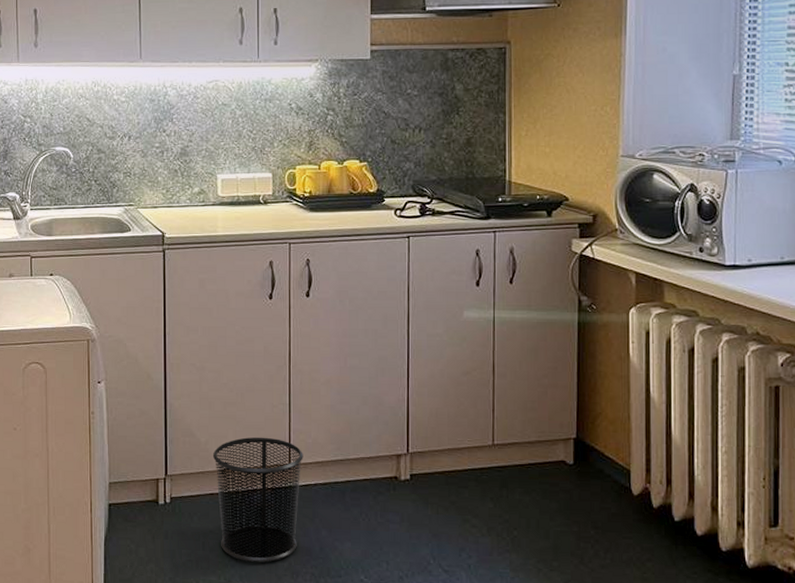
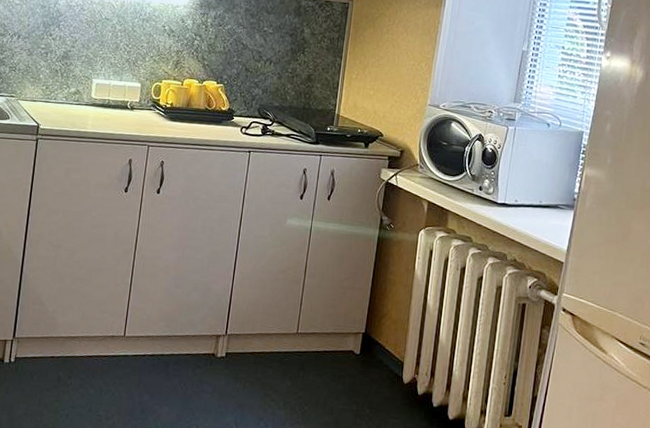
waste bin: present [212,437,303,563] -> none [55,310,137,420]

